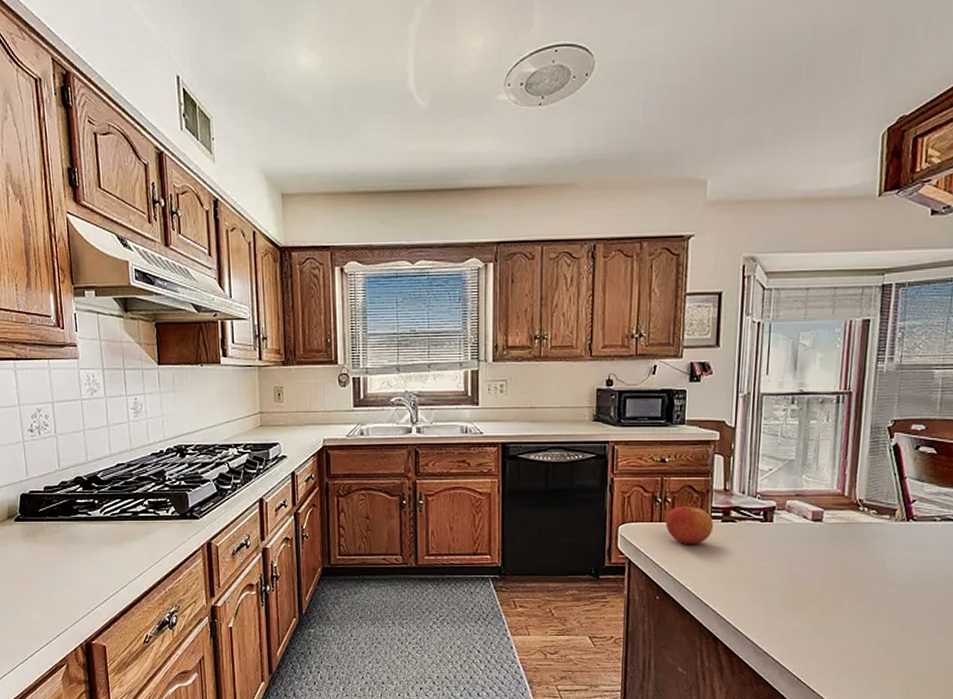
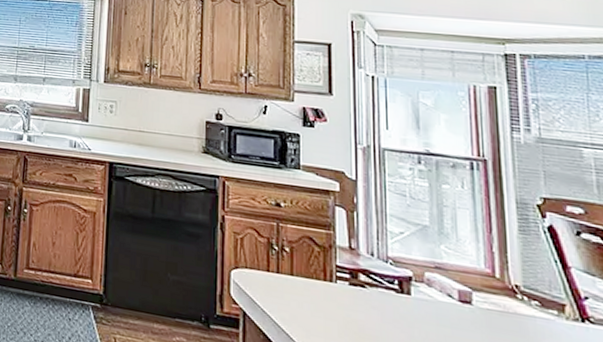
apple: present [665,502,714,545] -> none [284,255,341,308]

